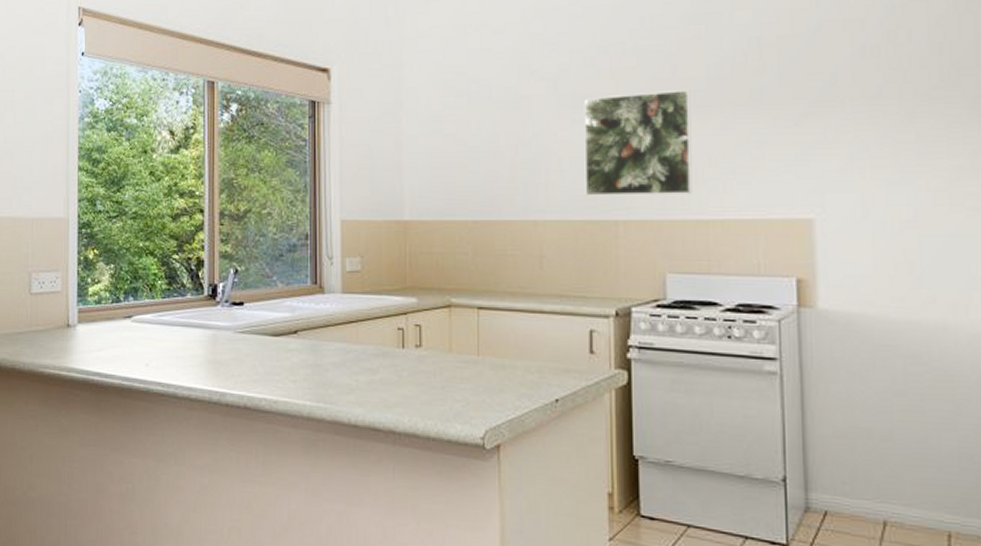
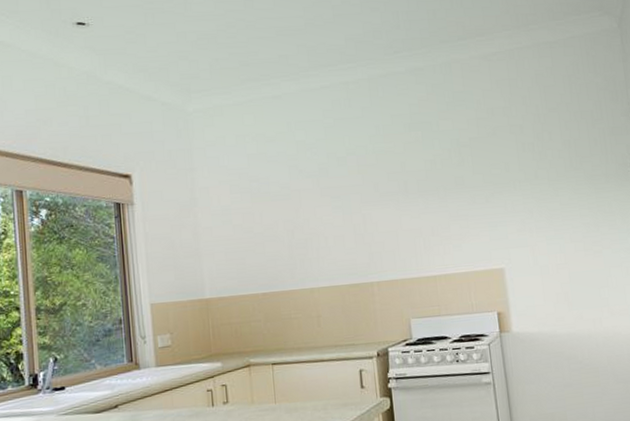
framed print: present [583,90,693,196] -> none [340,180,424,265]

